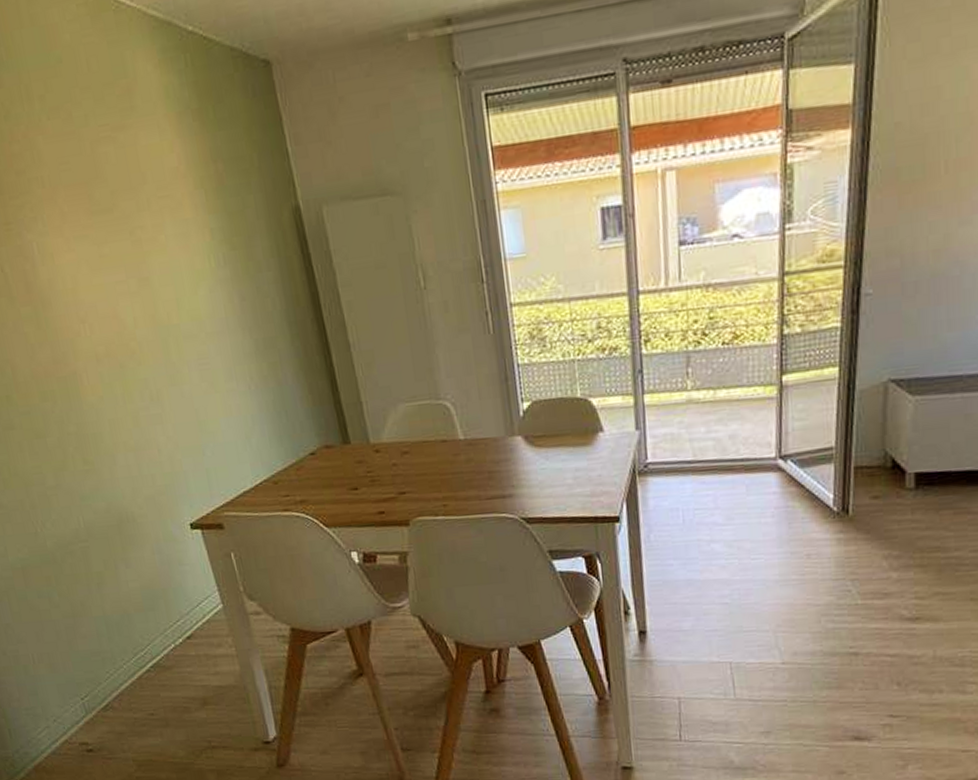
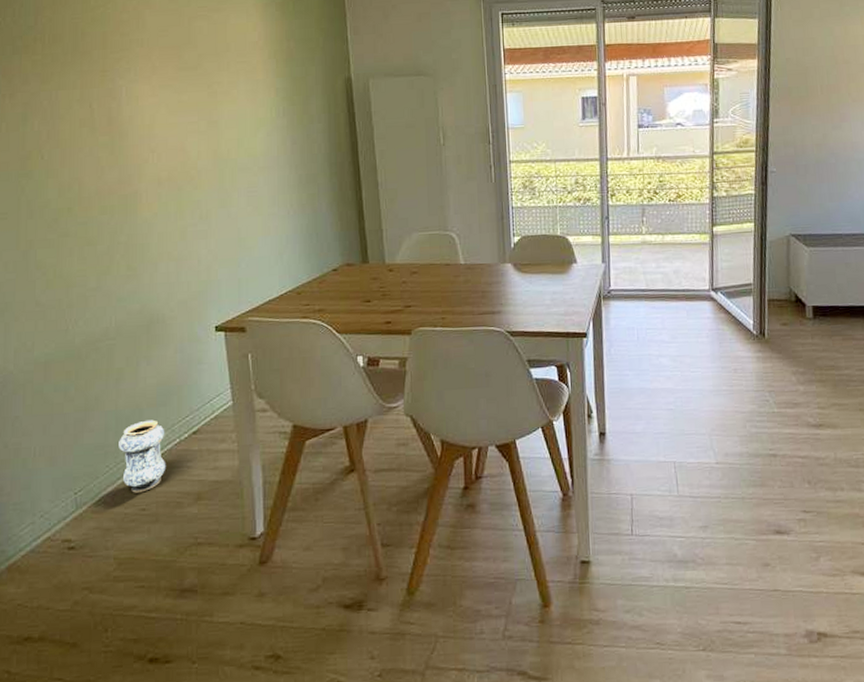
vase: none [113,625,167,698] -> present [119,419,166,493]

